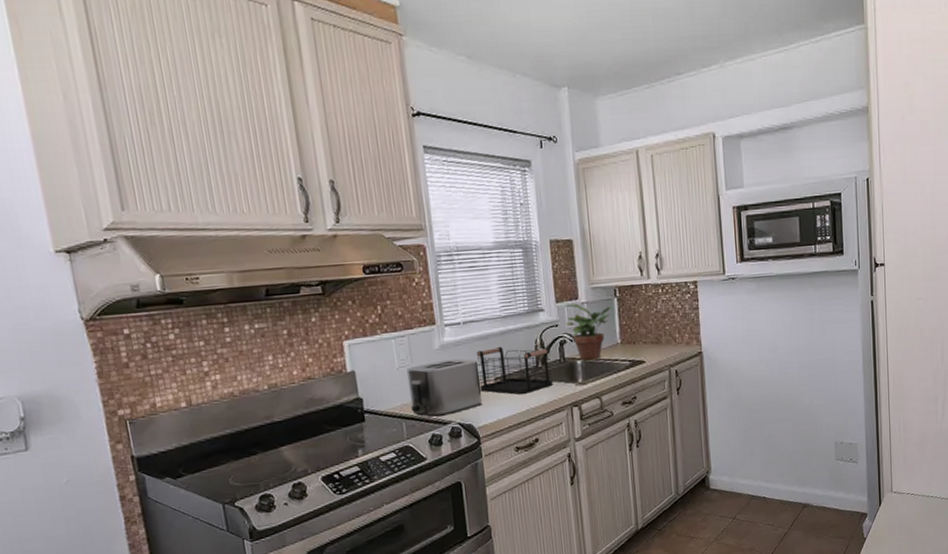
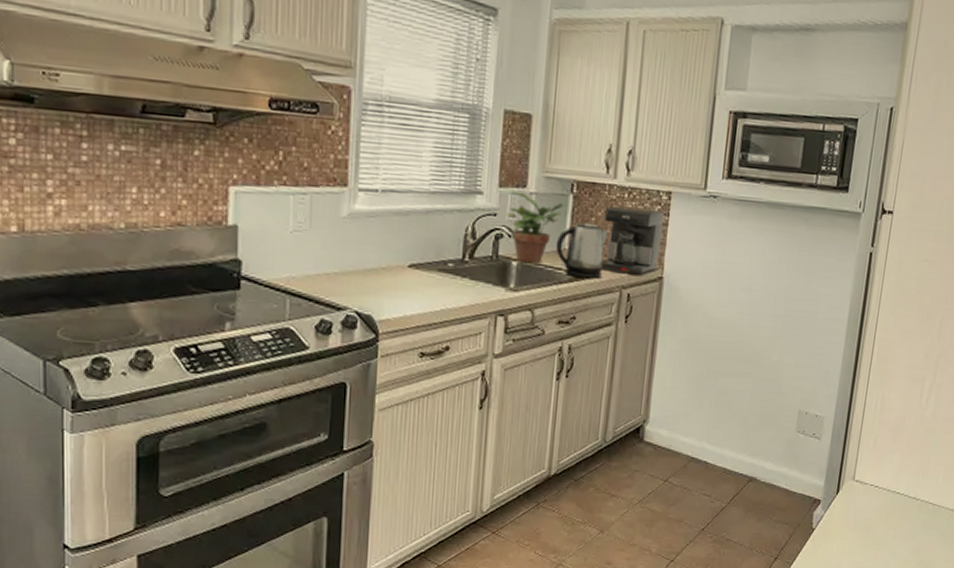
toaster: present [406,358,483,417] -> none [300,231,392,301]
dish rack: present [476,346,553,395] -> none [389,227,483,290]
kettle: none [610,318,652,365] -> present [555,222,609,280]
coffee maker: none [645,297,697,355] -> present [601,205,665,277]

